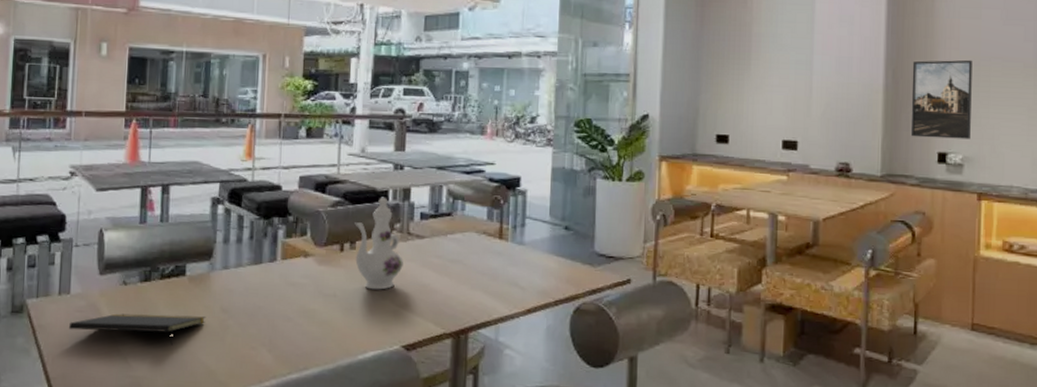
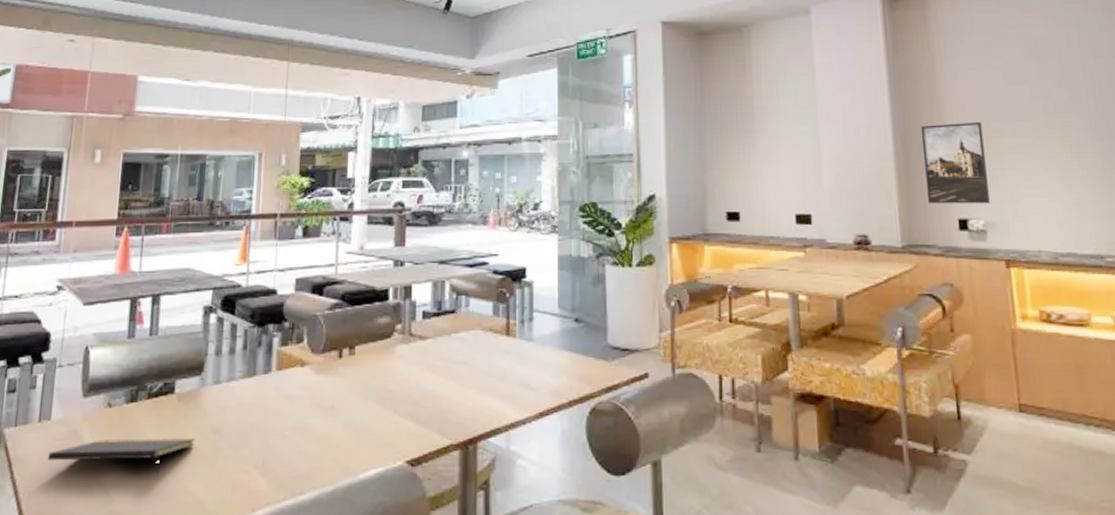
ewer: present [355,197,403,290] -> none [354,296,406,399]

